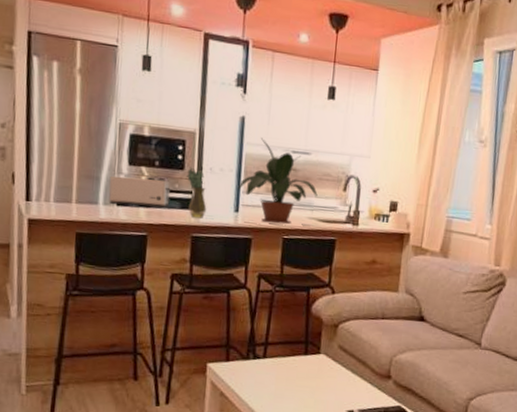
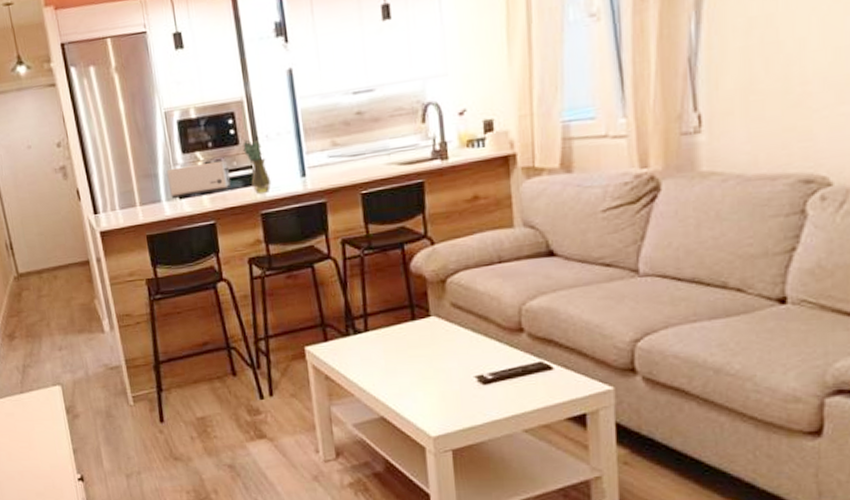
potted plant: present [238,138,318,225] -> none [300,87,392,181]

